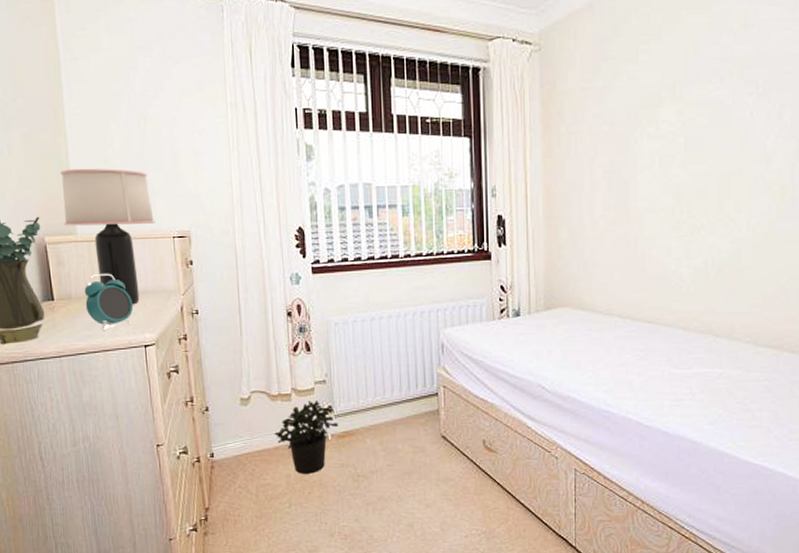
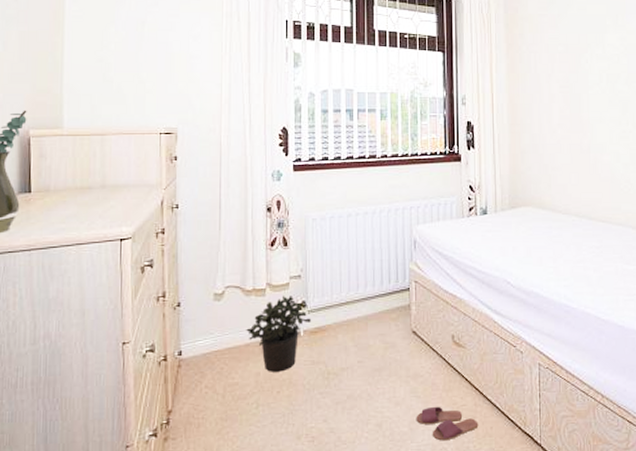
table lamp: present [60,168,156,305] -> none [51,66,144,198]
alarm clock: present [84,273,134,330] -> none [63,166,113,223]
slippers: none [447,508,511,542] -> present [416,406,479,441]

